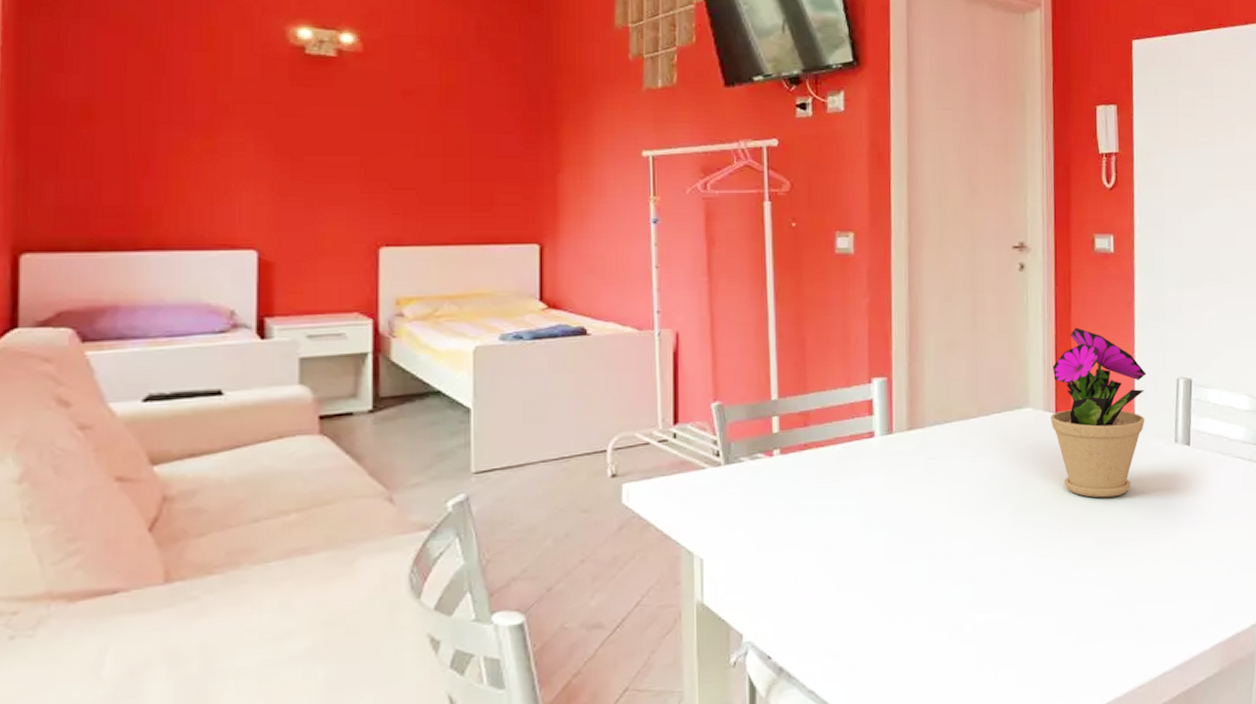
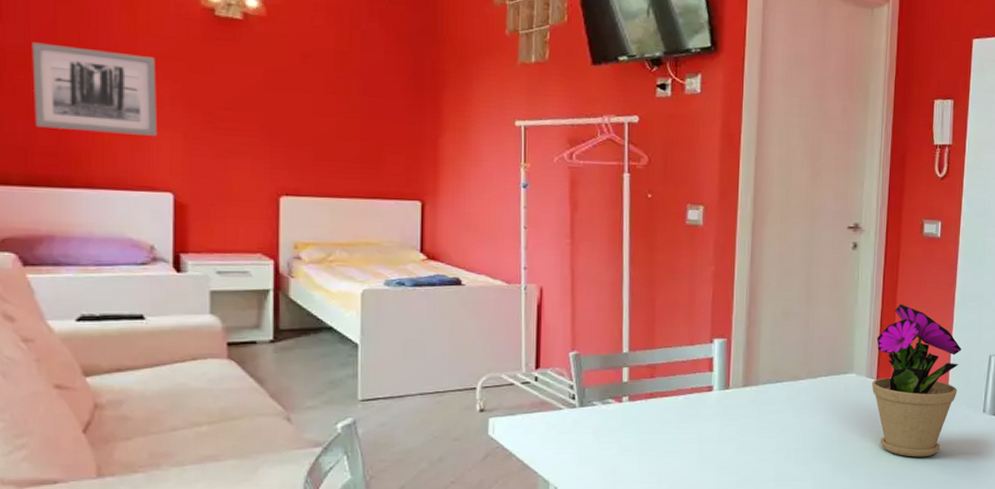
wall art: none [97,92,239,188] -> present [32,42,157,136]

